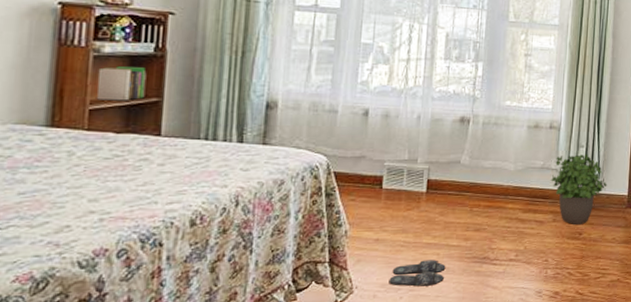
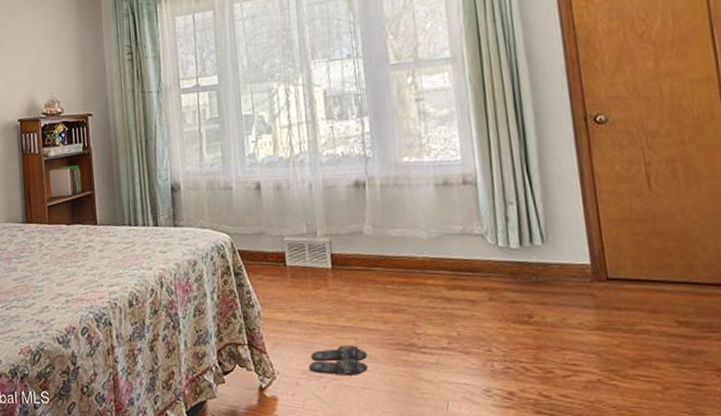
potted plant: present [551,153,607,224] -> none [476,212,557,304]

